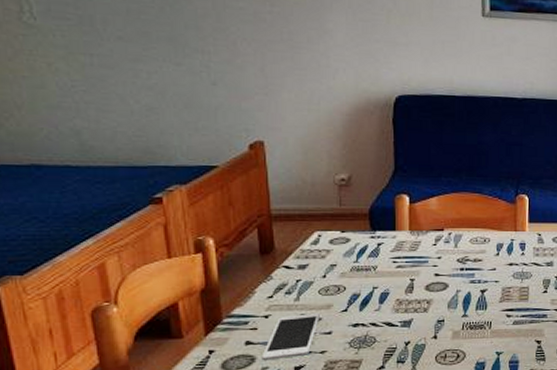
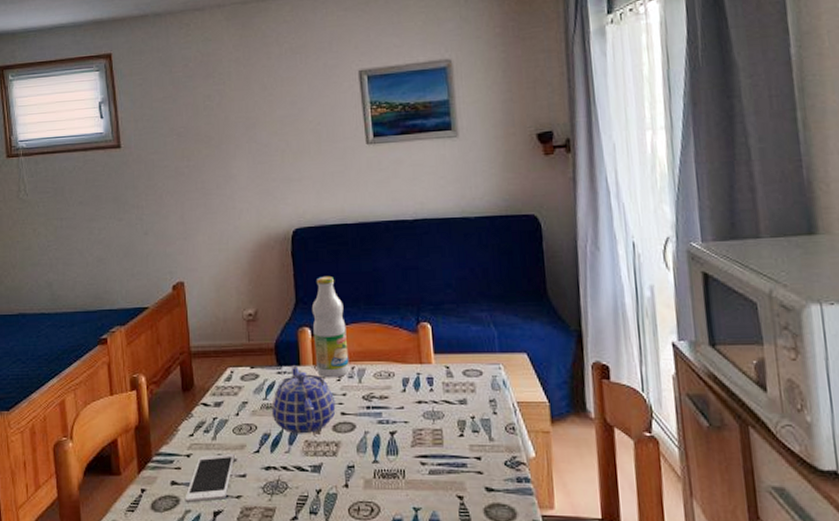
teapot: none [362,230,430,294] -> present [271,365,336,434]
bottle: none [411,145,447,243] -> present [311,275,350,378]

